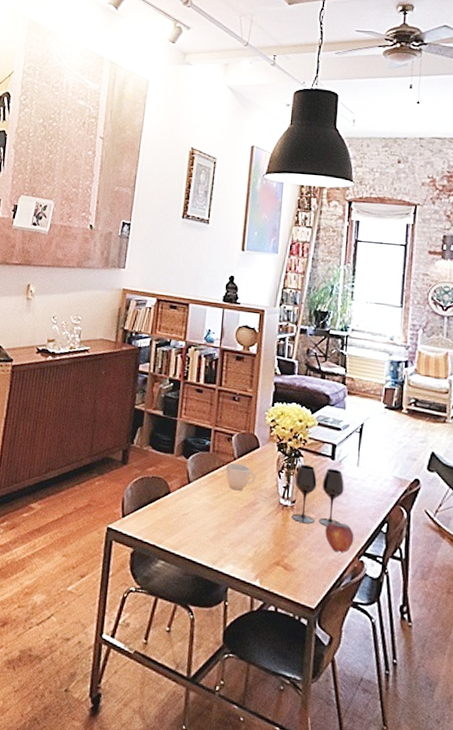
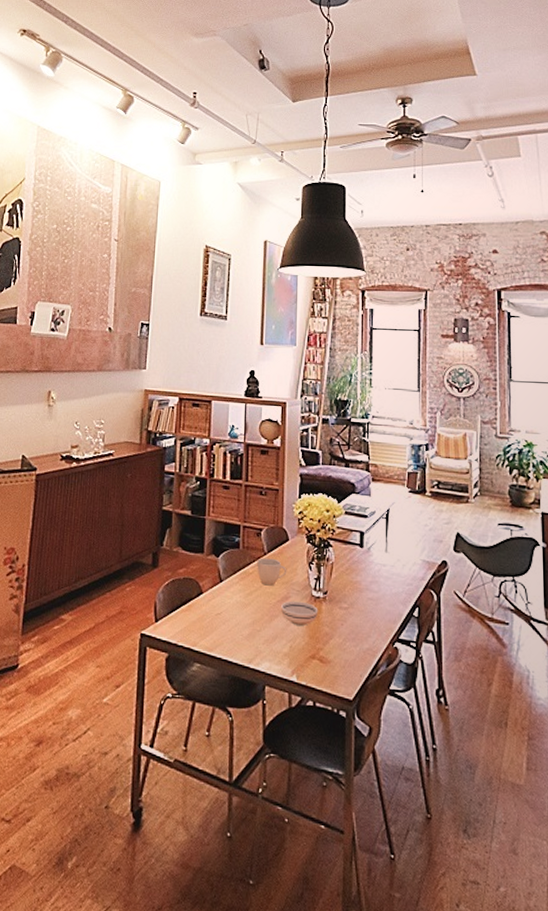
bowl: none [248,507,286,532] -> present [281,600,318,626]
wine glass: present [291,464,344,527] -> none [324,554,374,616]
fruit: present [325,520,354,553] -> none [358,608,387,641]

